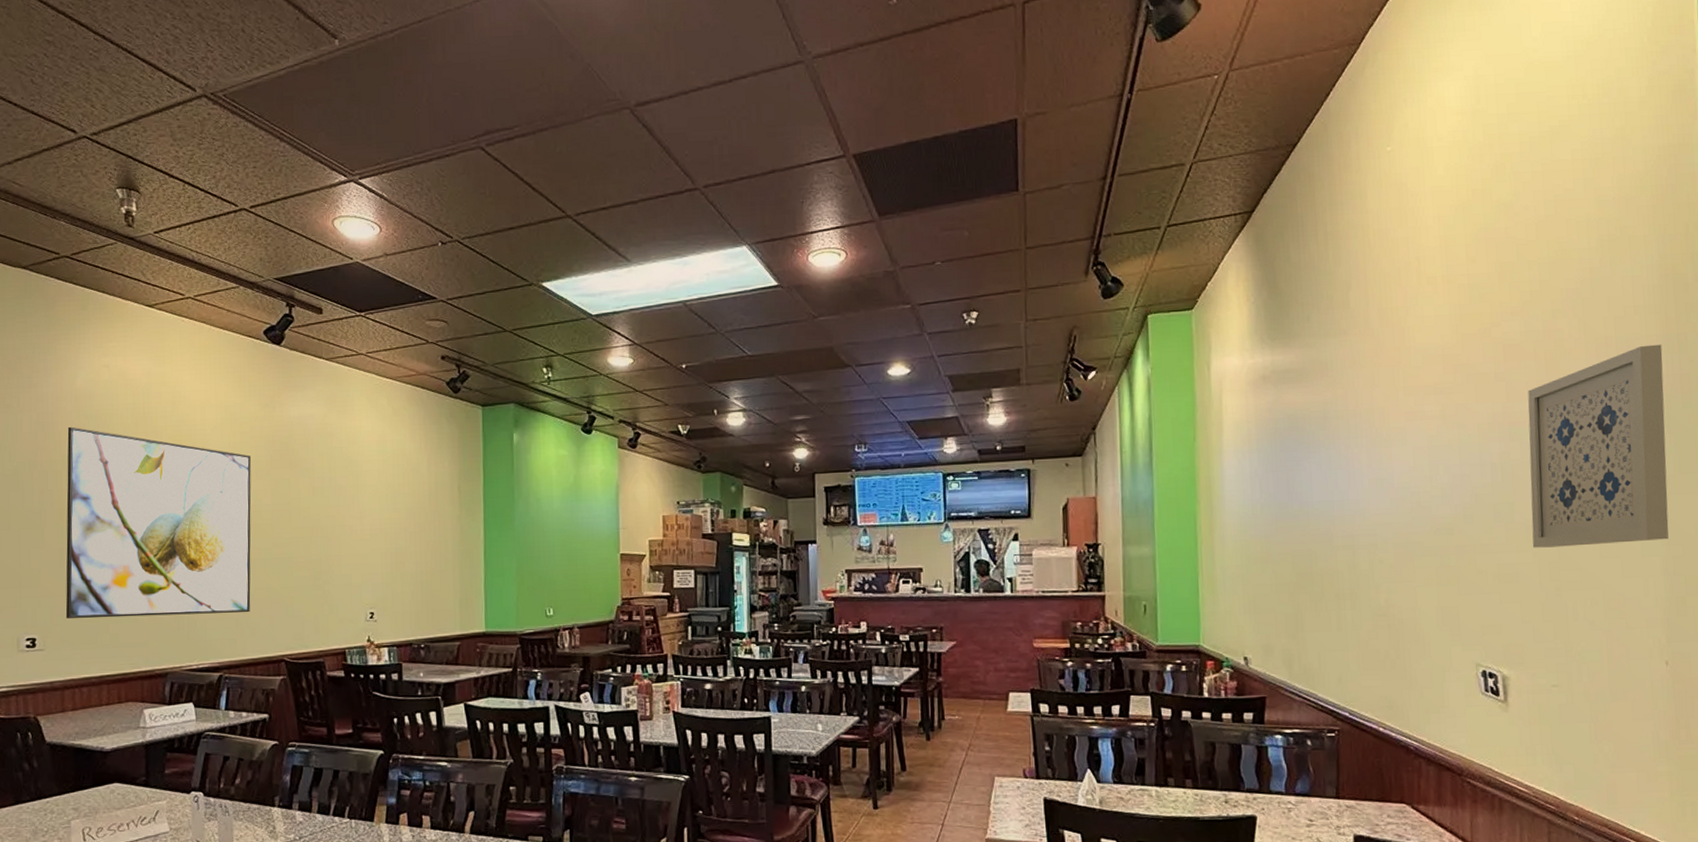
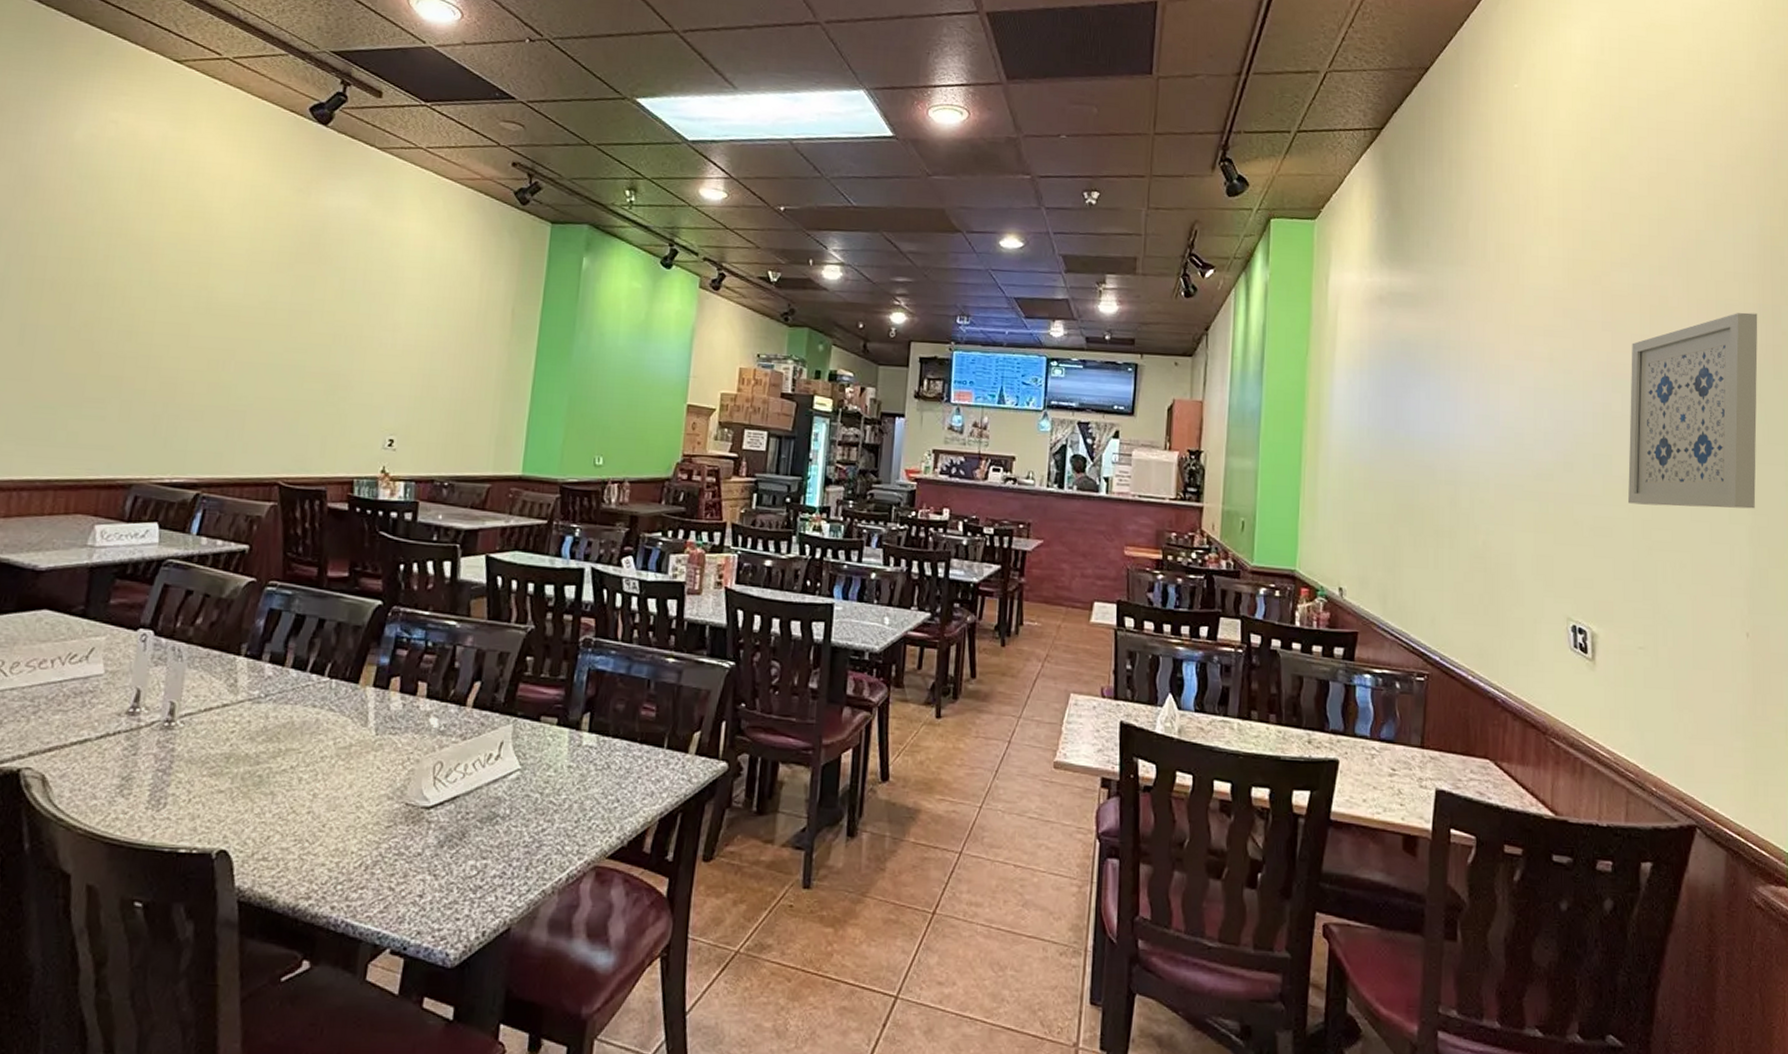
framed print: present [65,426,252,619] -> none [14,184,273,424]

